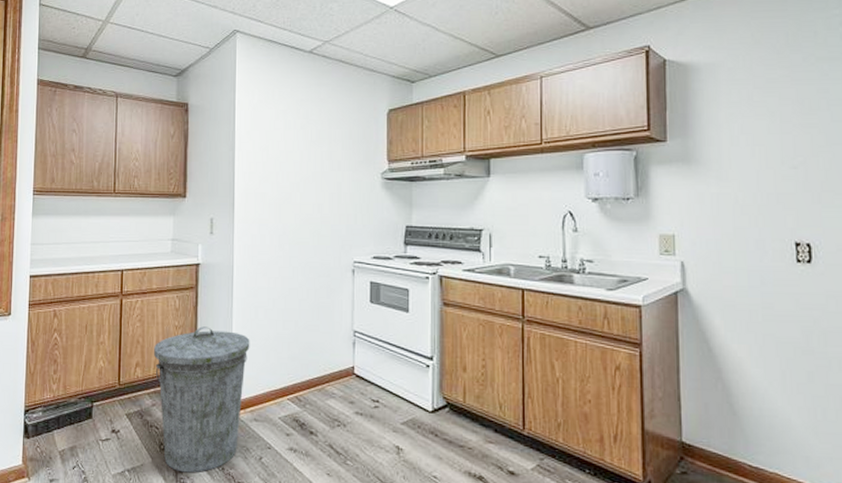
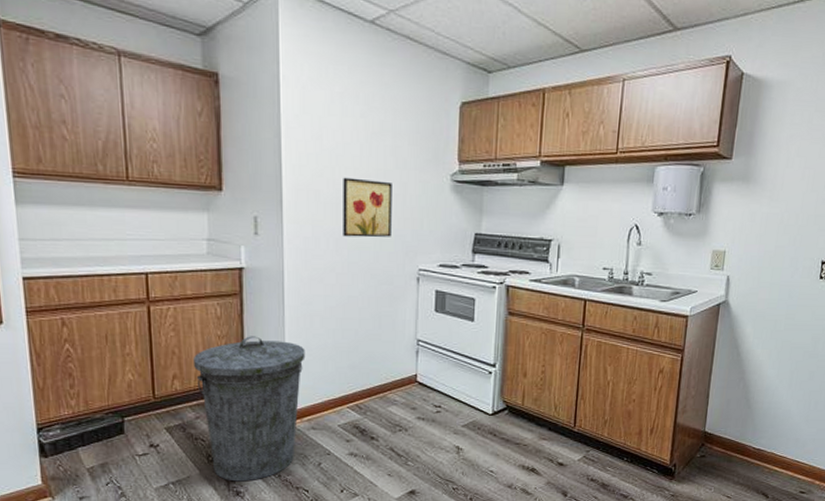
wall art: none [285,181,328,233] -> present [343,177,392,238]

